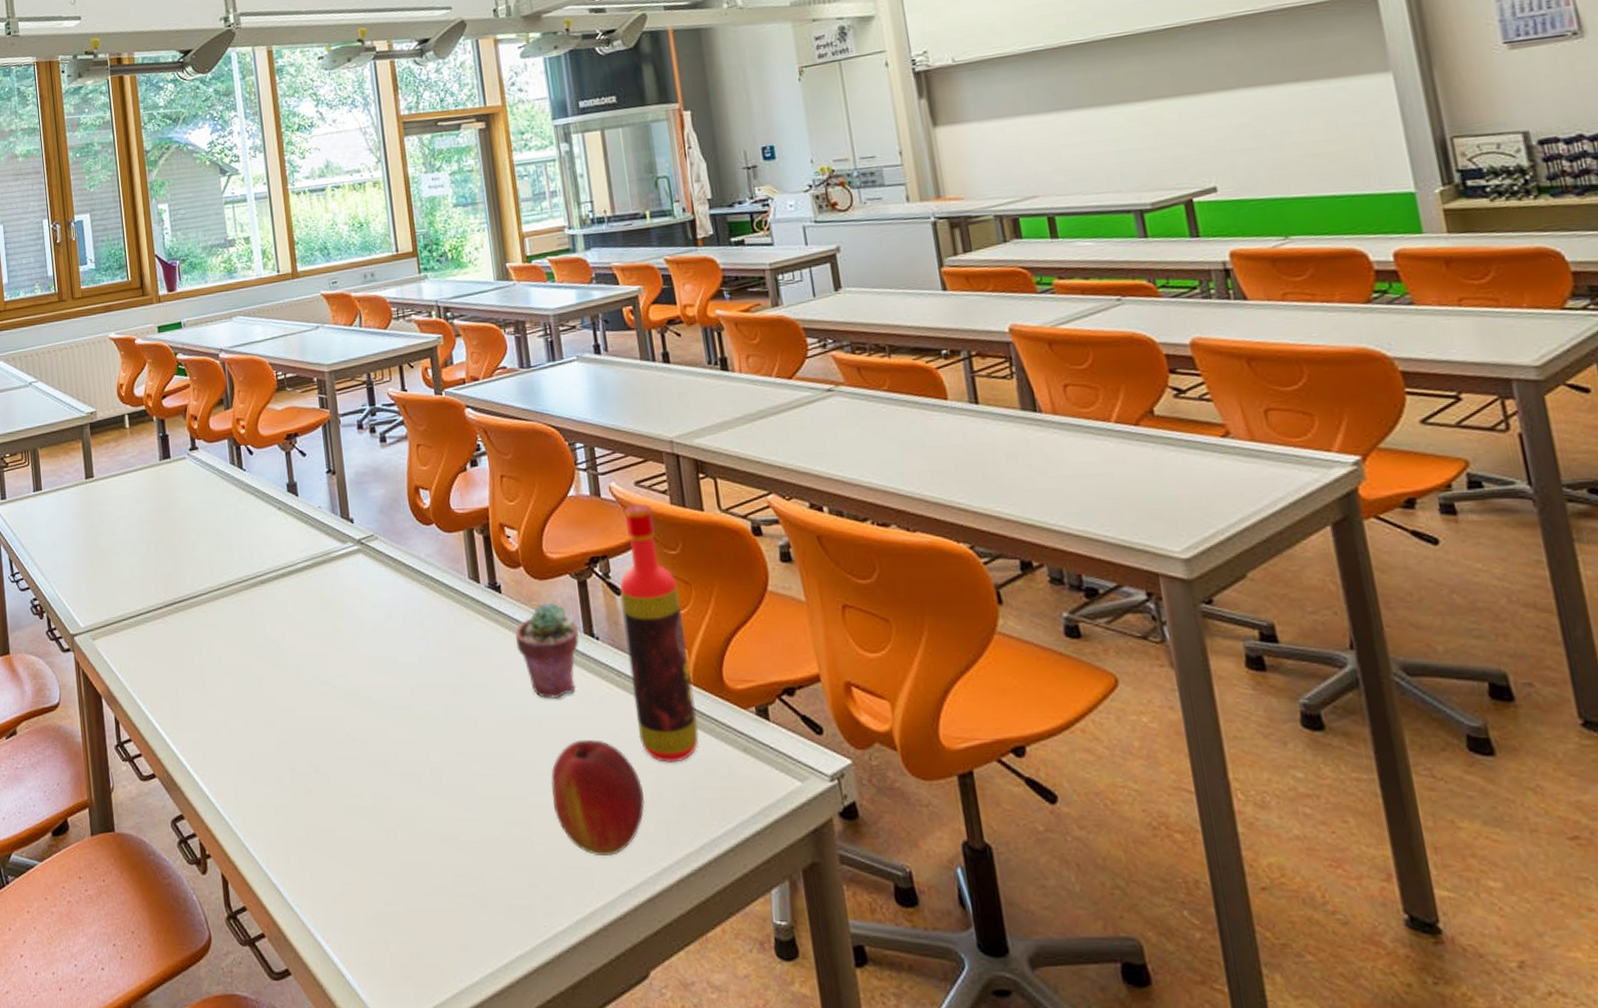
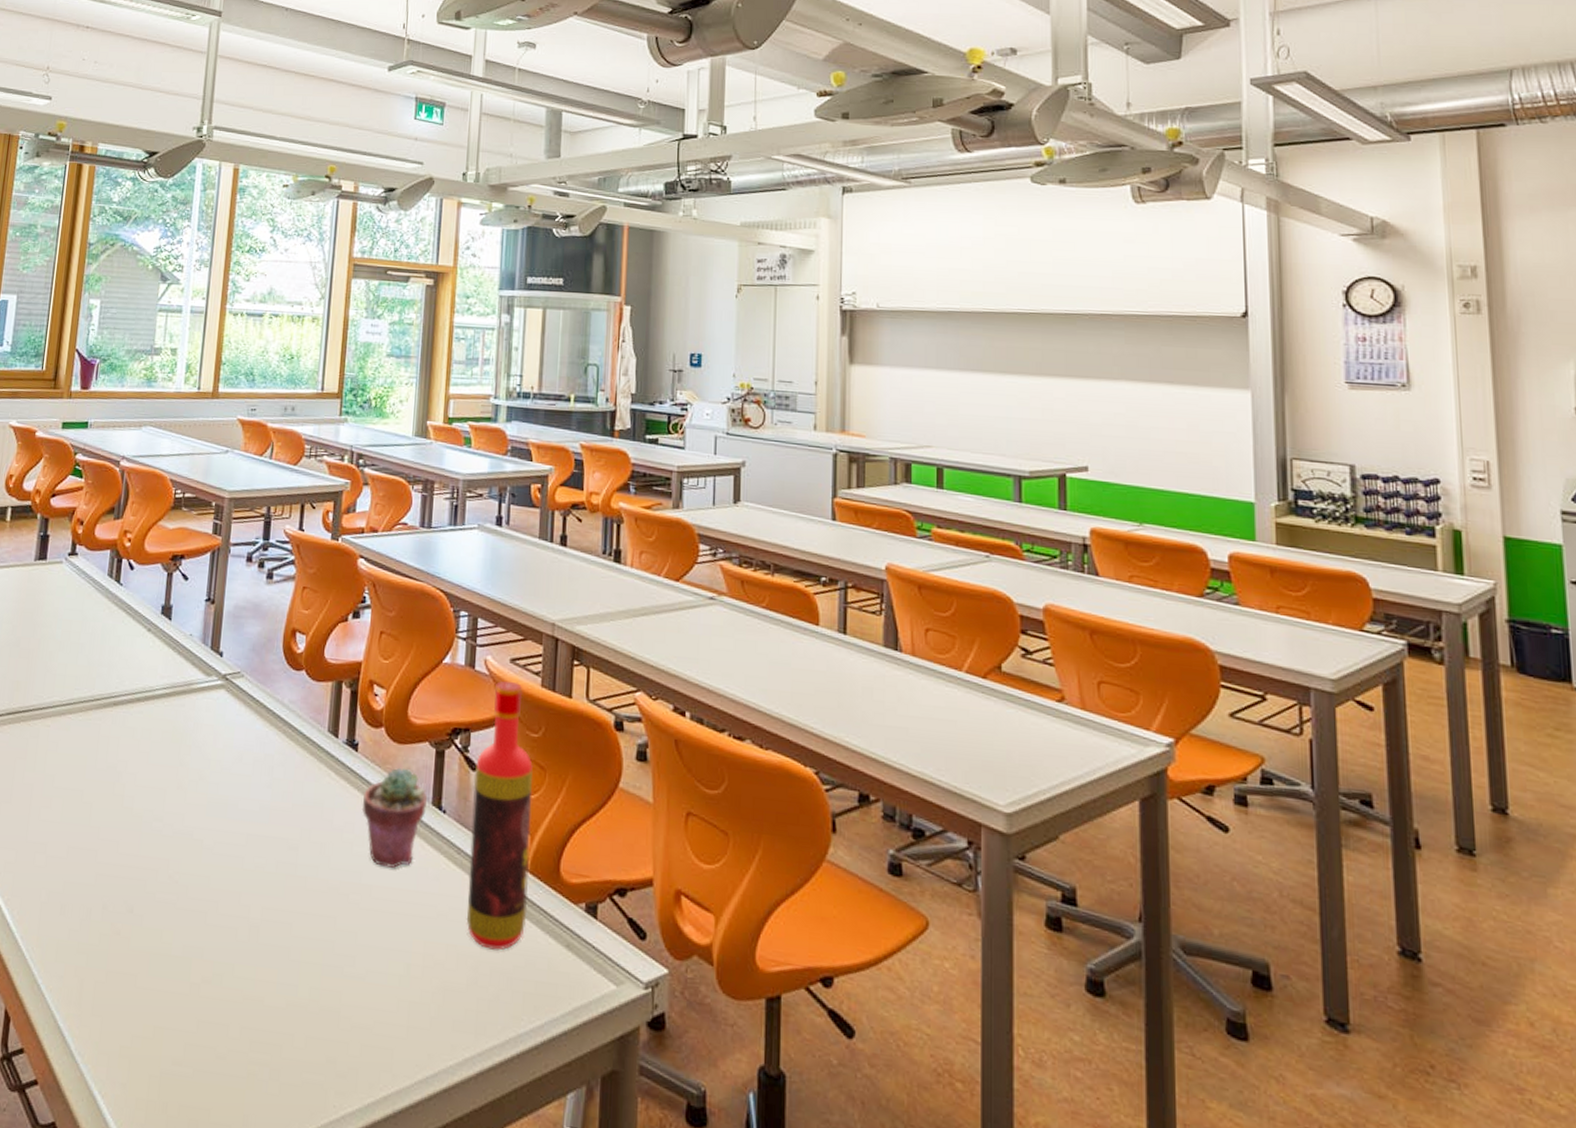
apple: present [551,739,646,856] -> none [367,914,460,1040]

